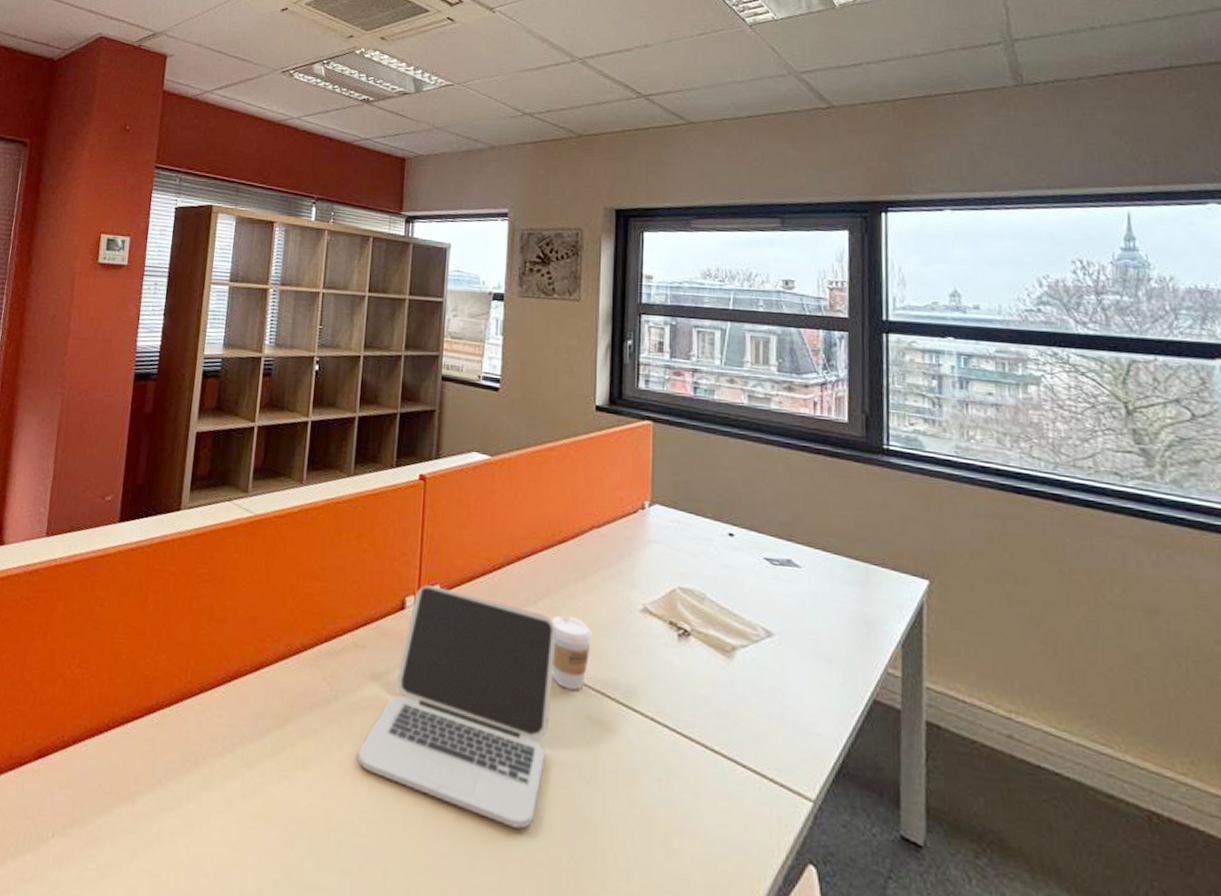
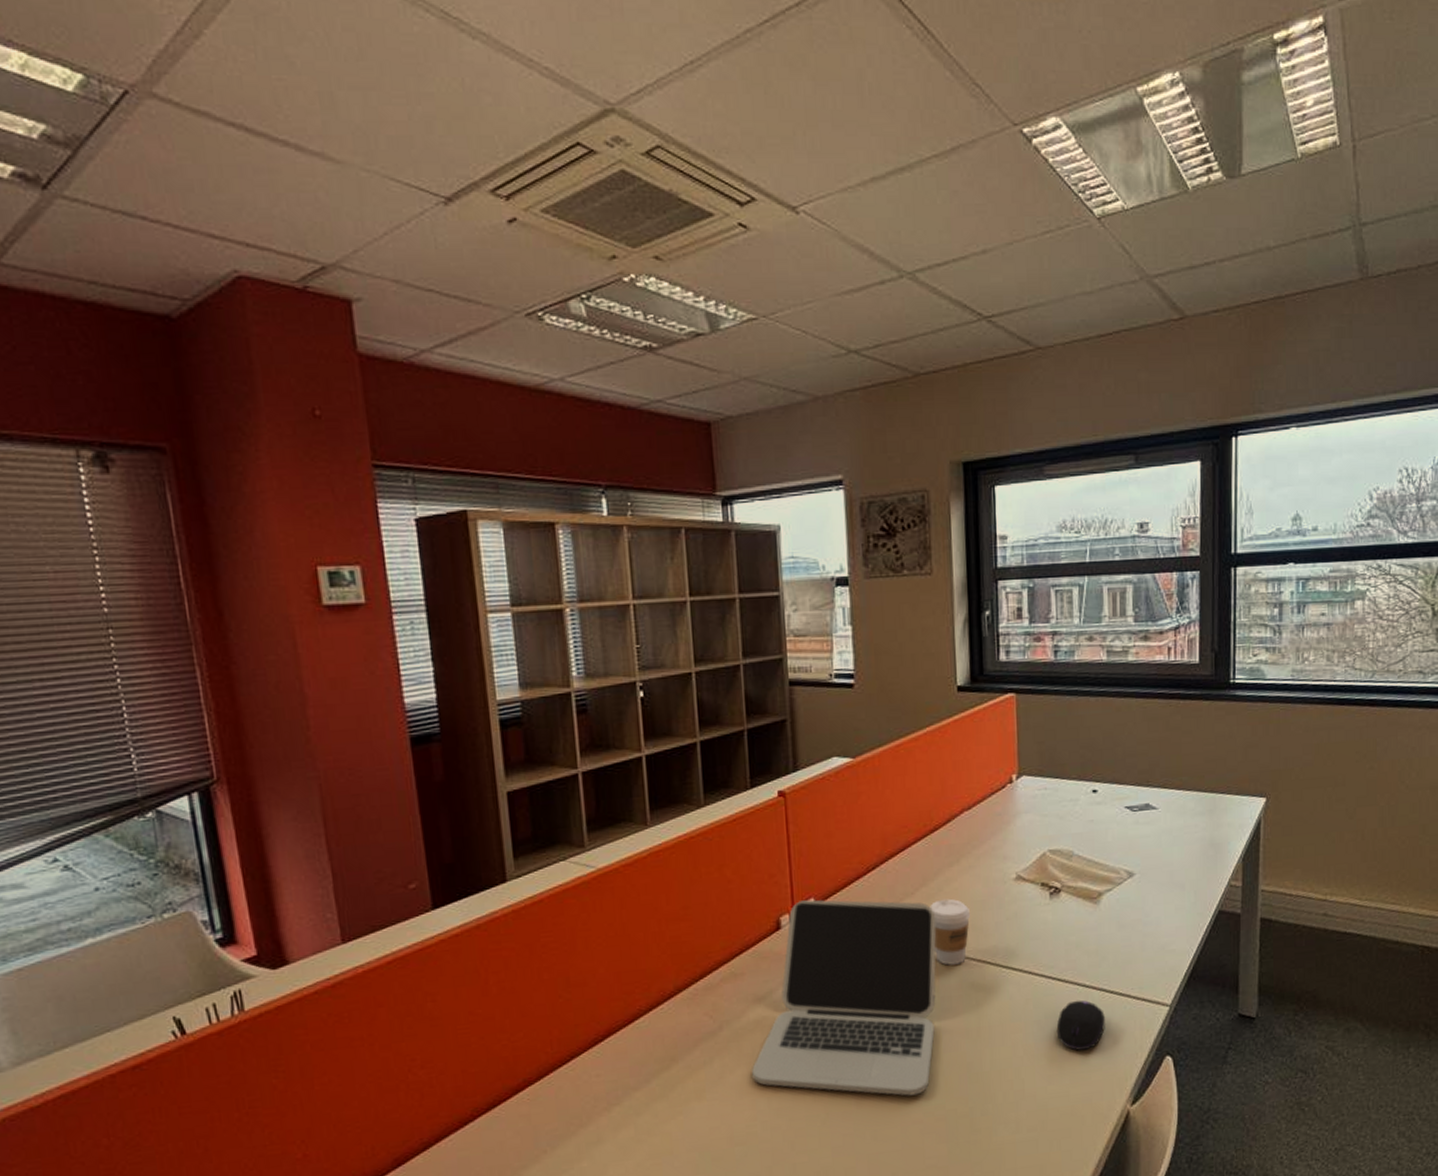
computer mouse: none [678,765,735,829] -> present [1056,1000,1105,1051]

